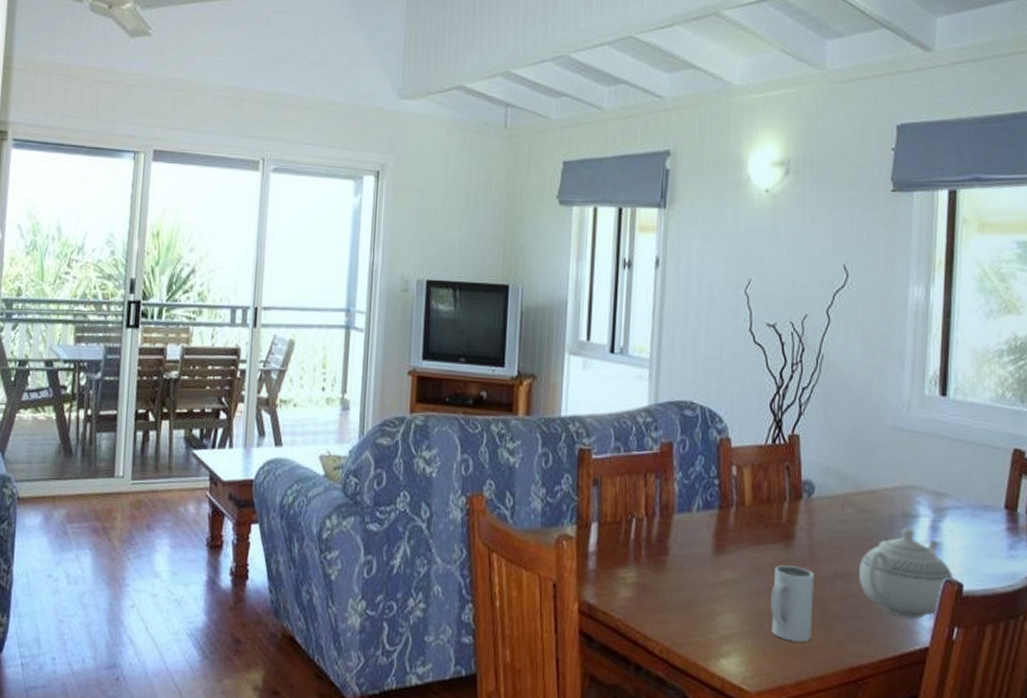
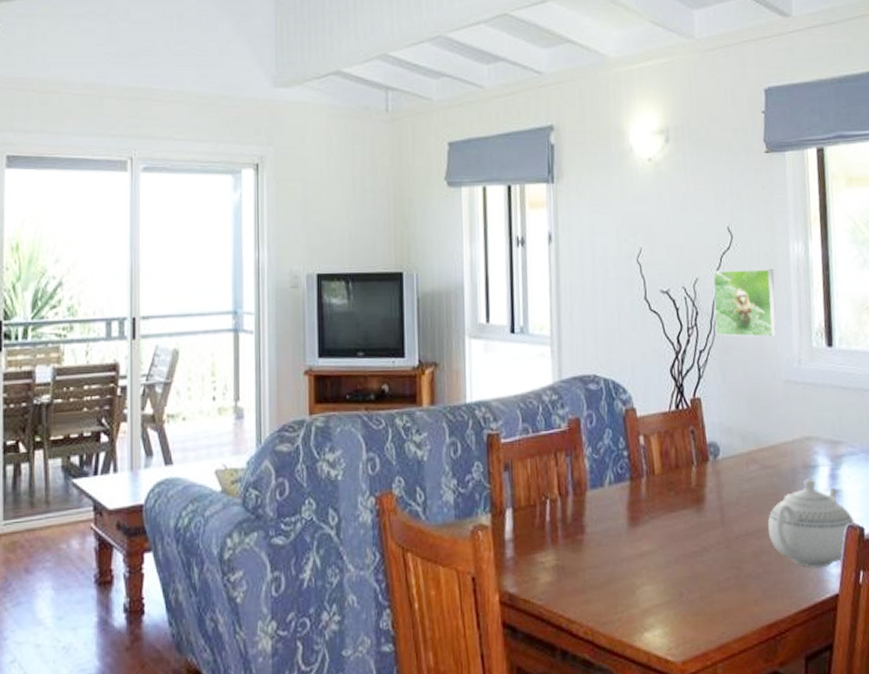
mug: present [771,565,814,642] -> none [687,529,729,606]
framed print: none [820,308,890,381] -> present [712,269,777,338]

